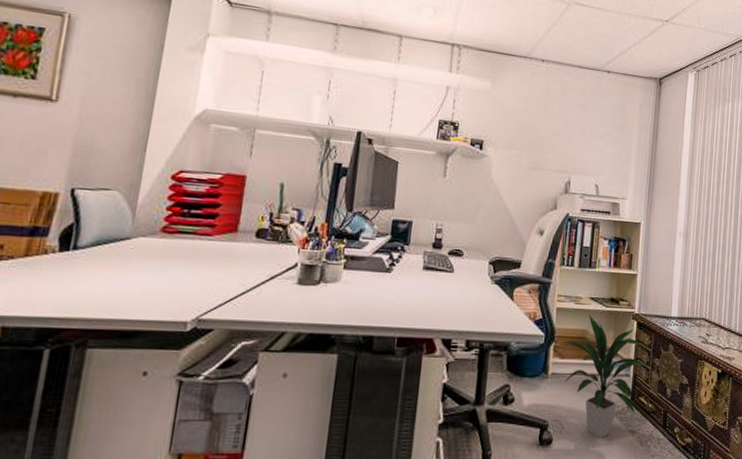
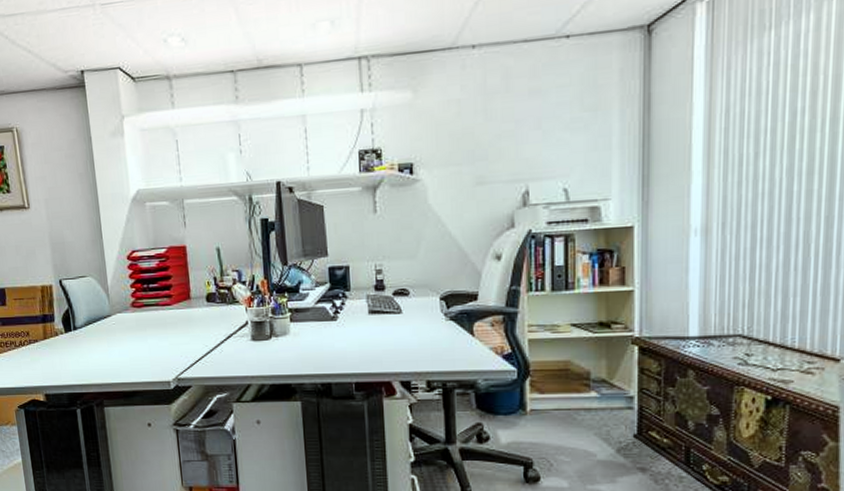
indoor plant: present [564,314,646,439] -> none [543,343,656,477]

